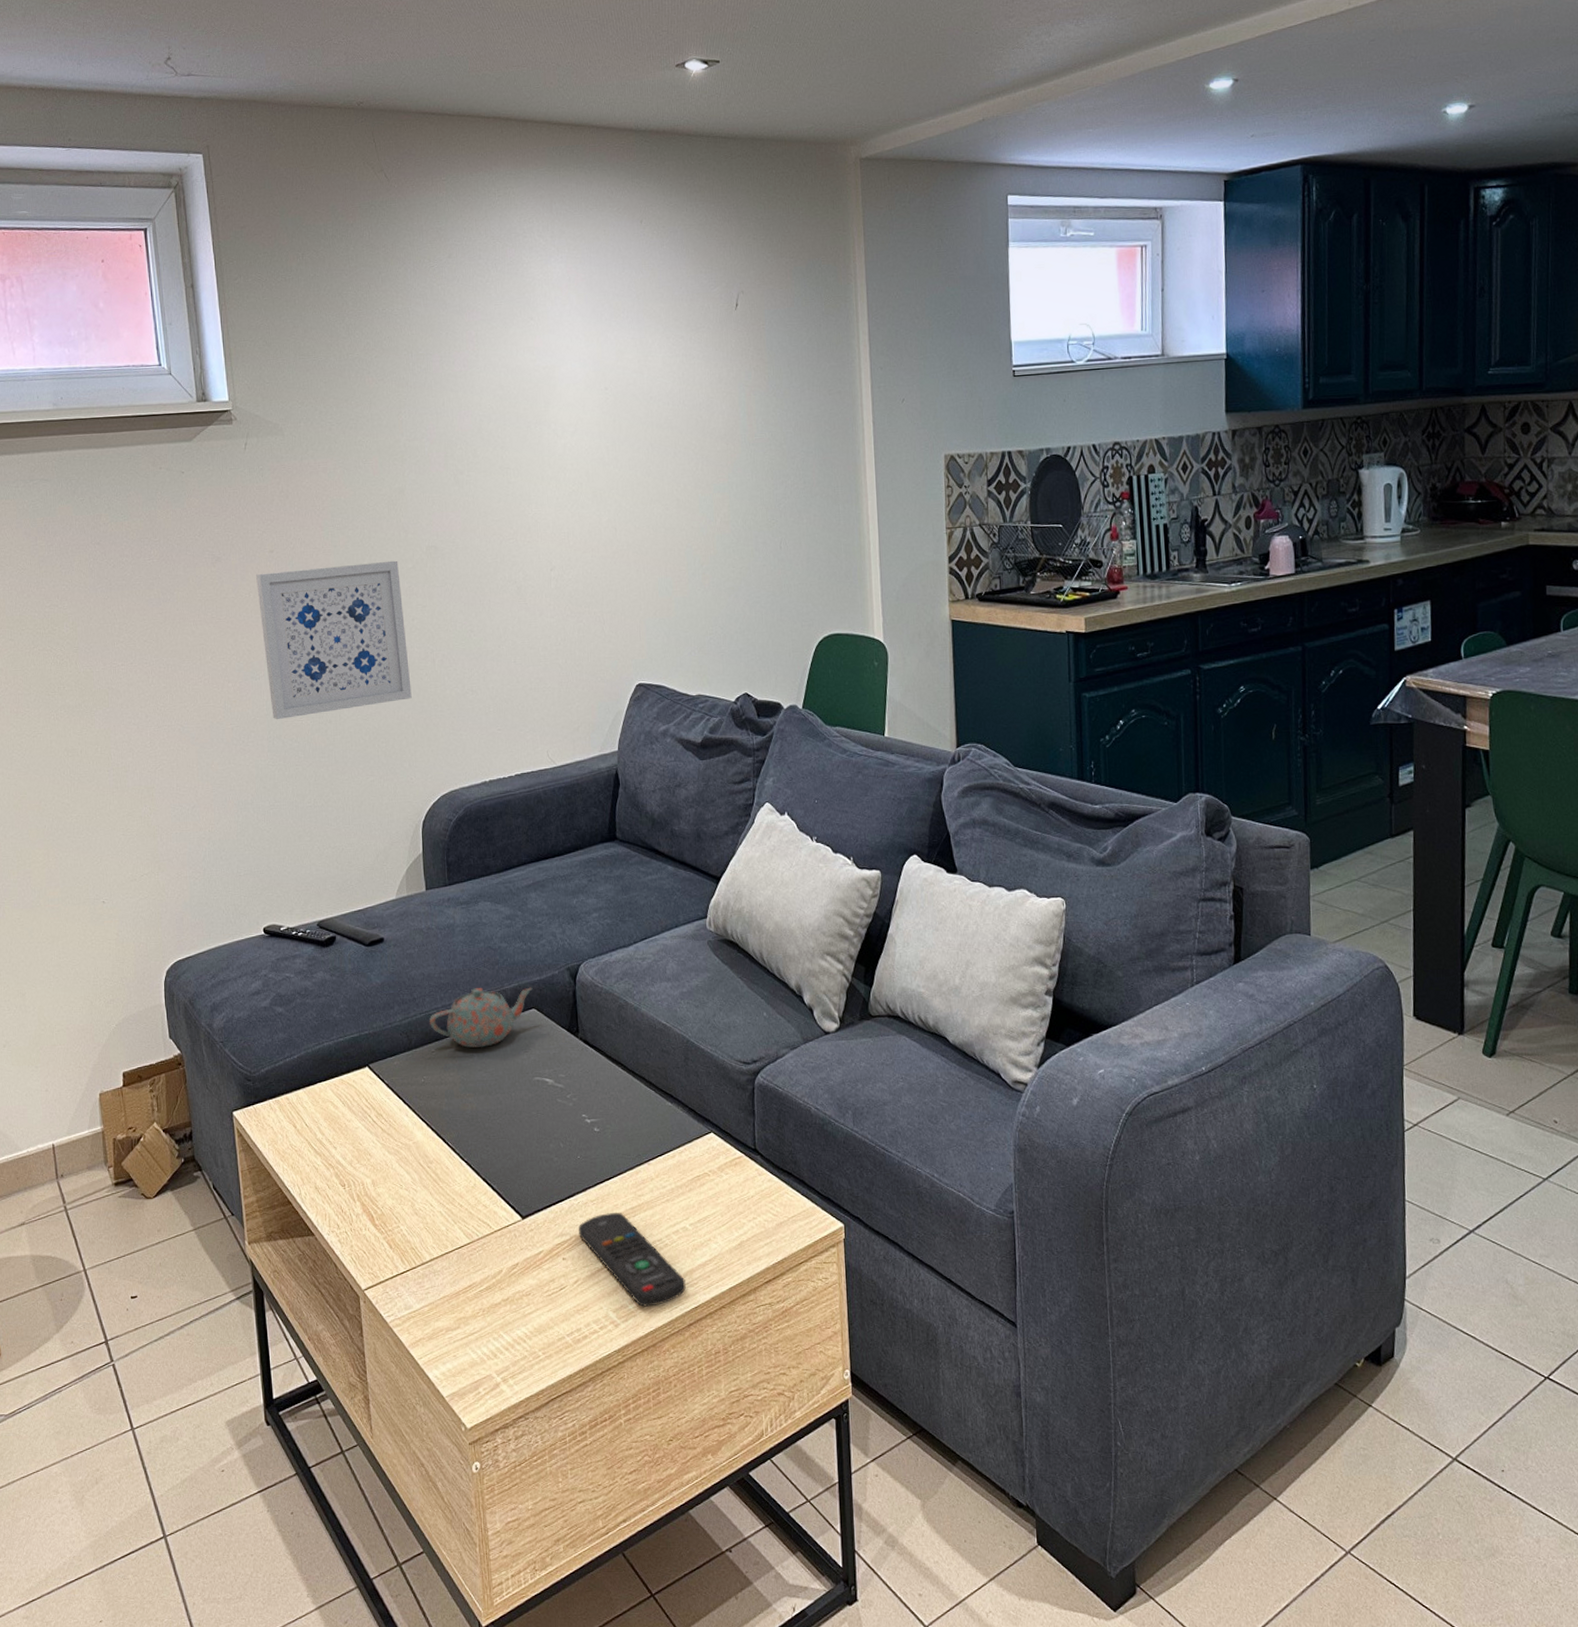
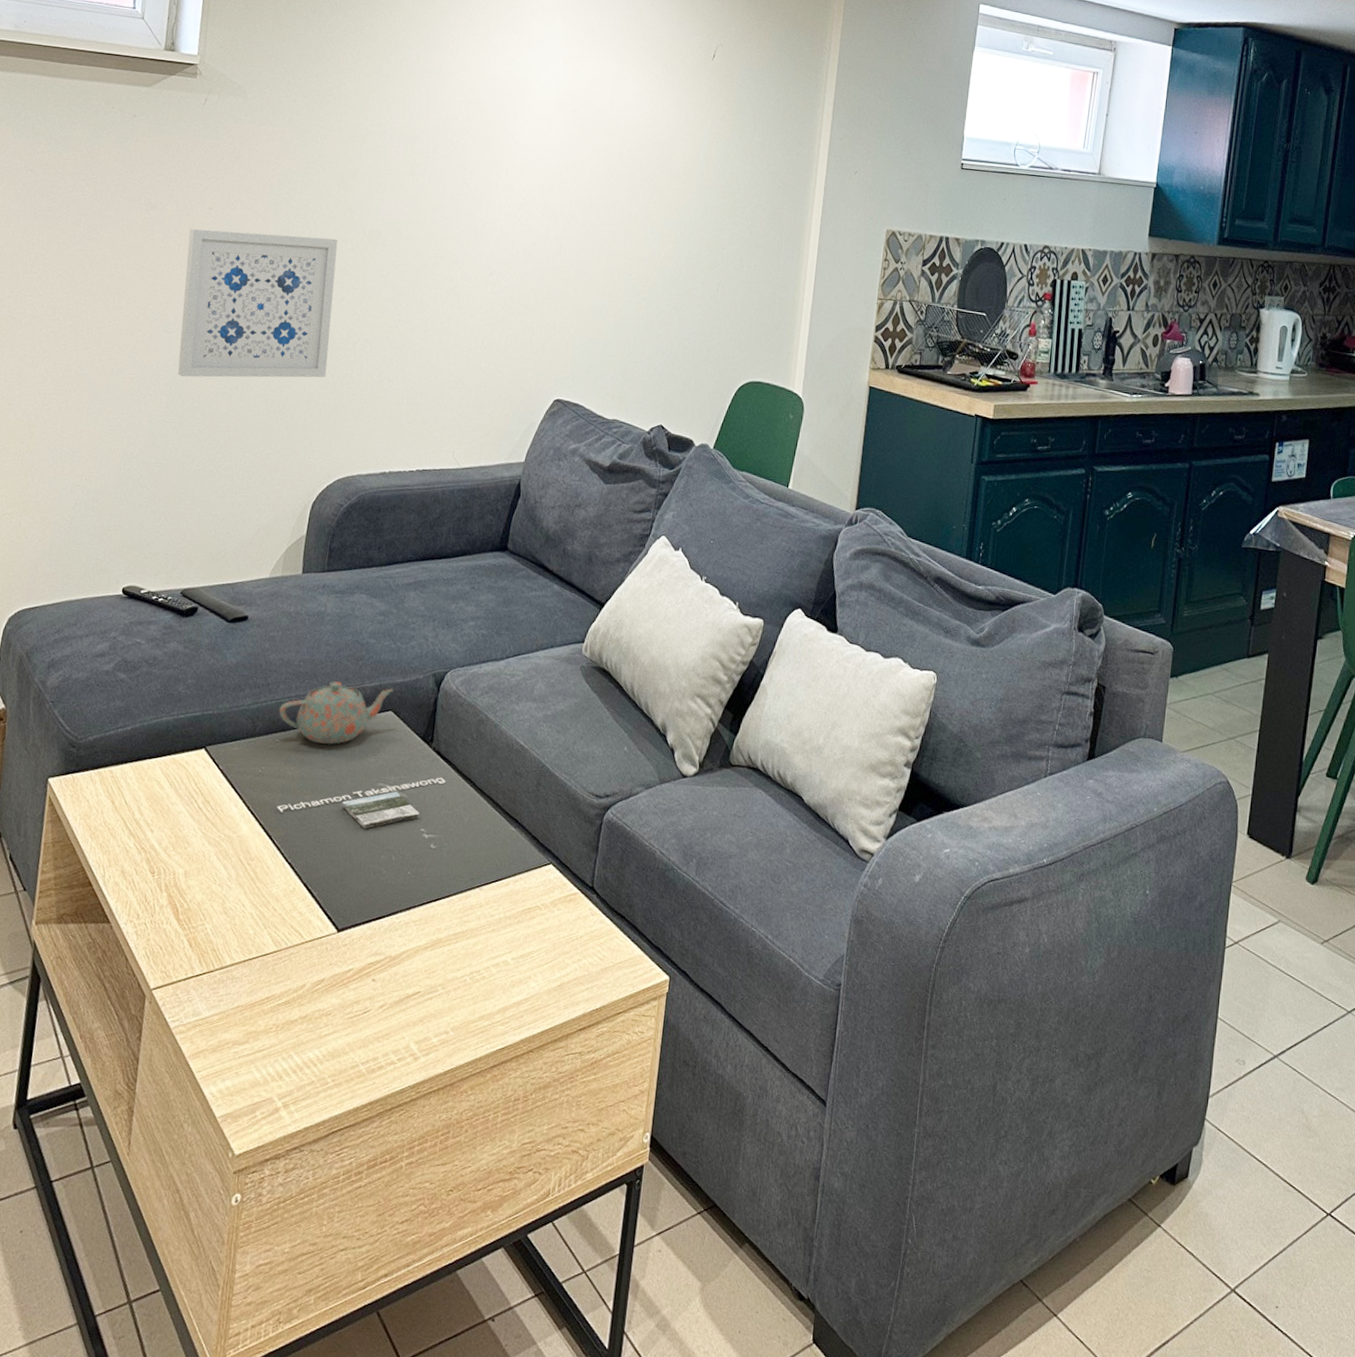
magazine: none [444,1064,598,1121] -> present [277,777,446,829]
remote control: present [578,1212,686,1307] -> none [394,936,497,1042]

